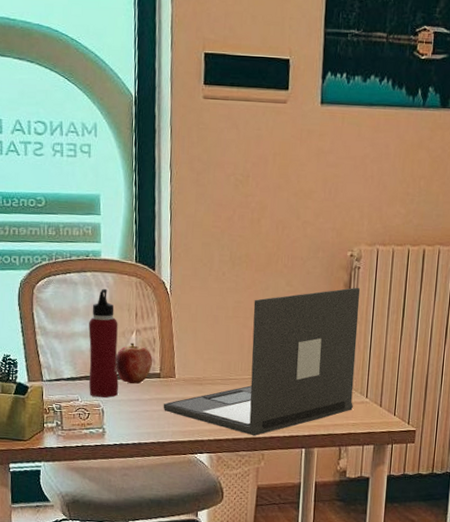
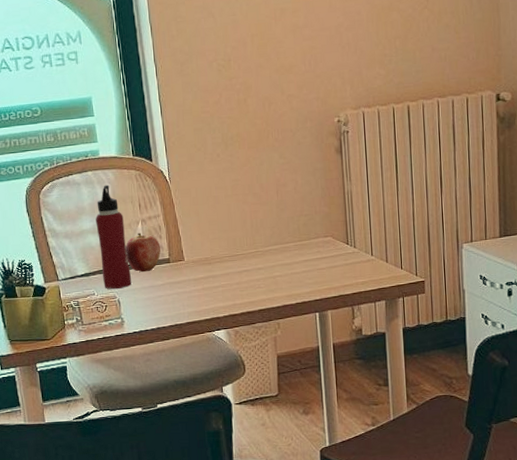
laptop: present [163,287,361,436] -> none [176,150,360,307]

